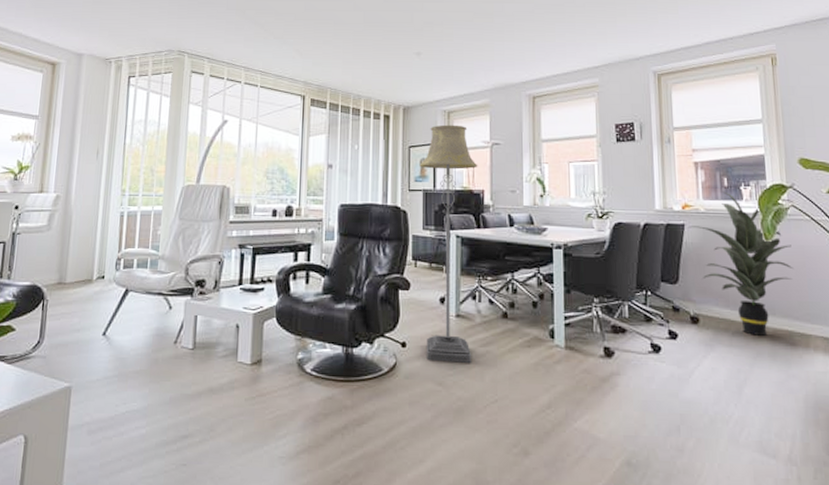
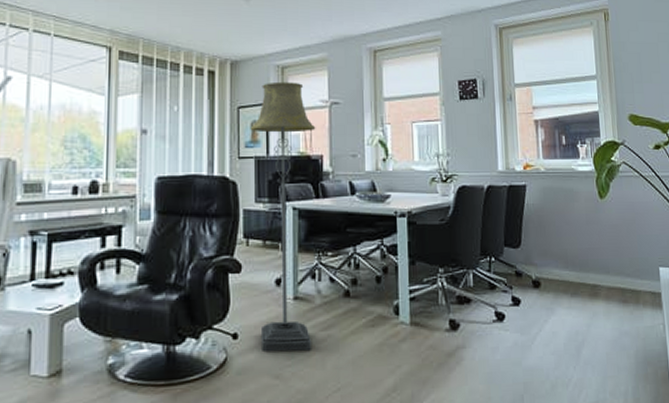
indoor plant: present [687,191,795,336] -> none [529,150,626,295]

